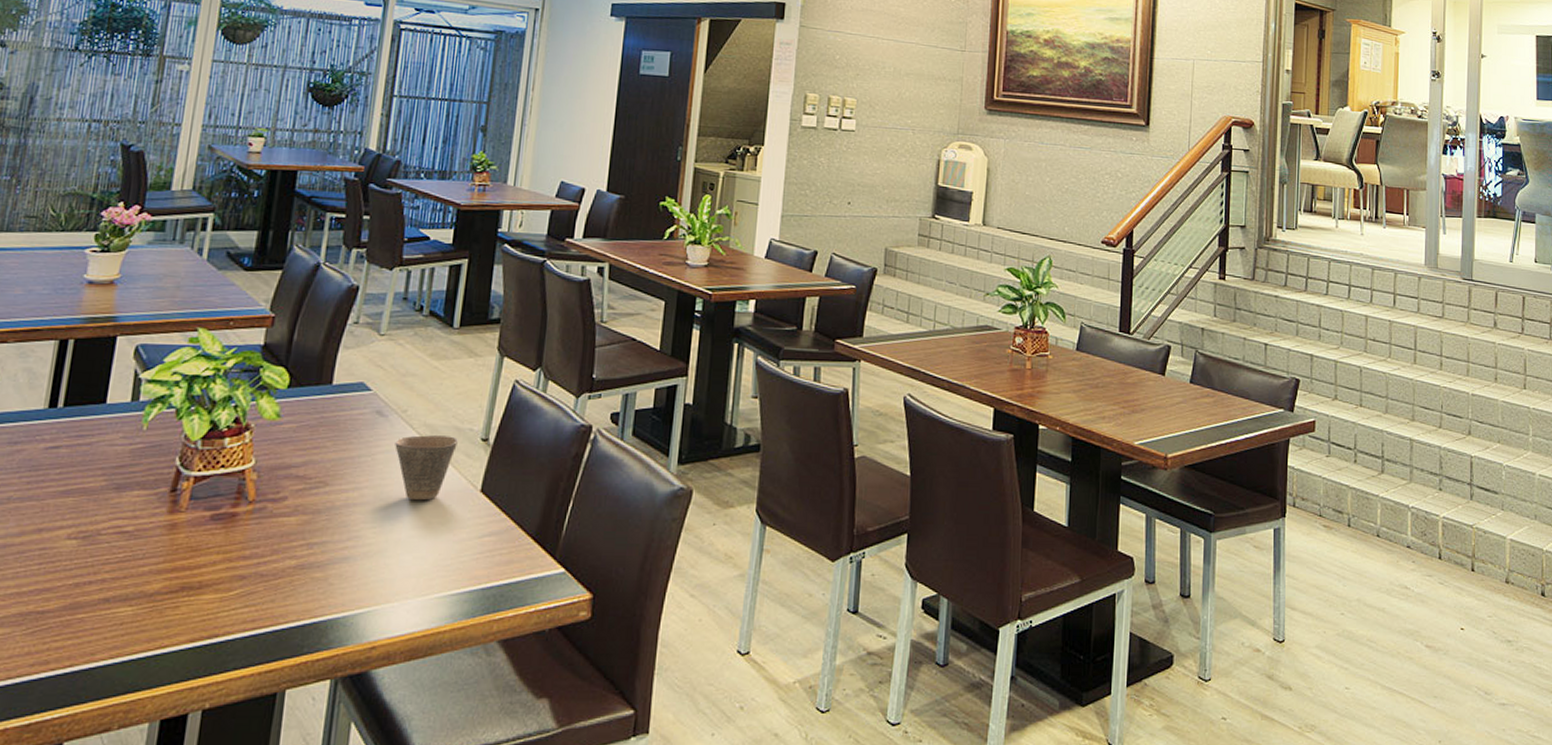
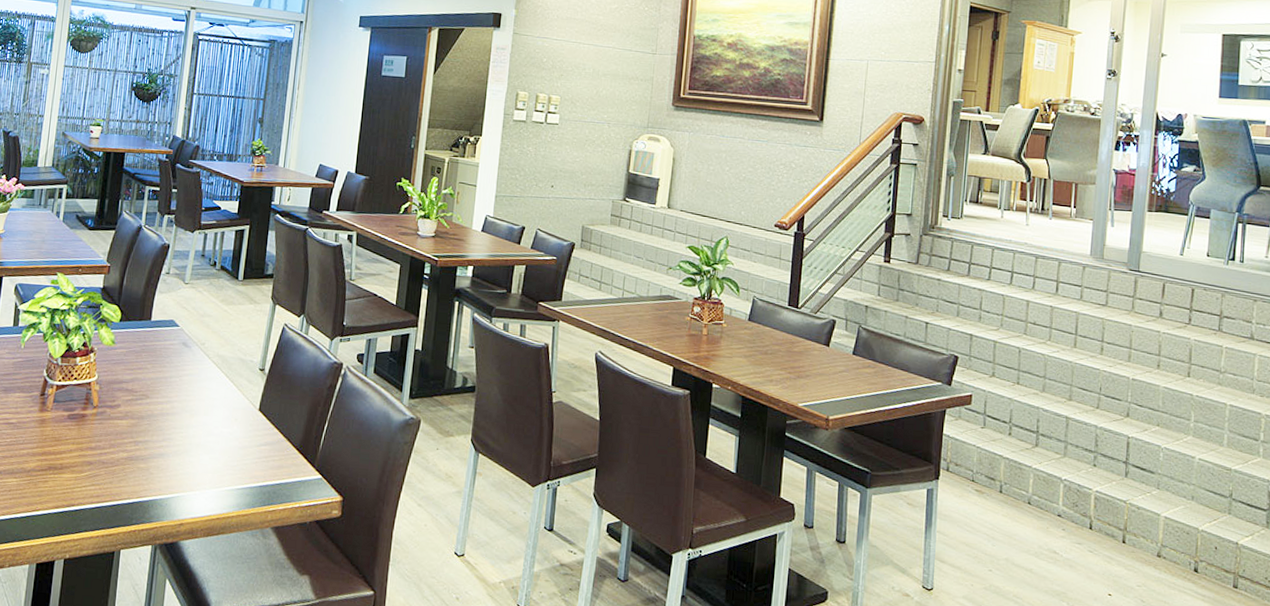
cup: present [395,435,458,501] -> none [196,363,242,415]

